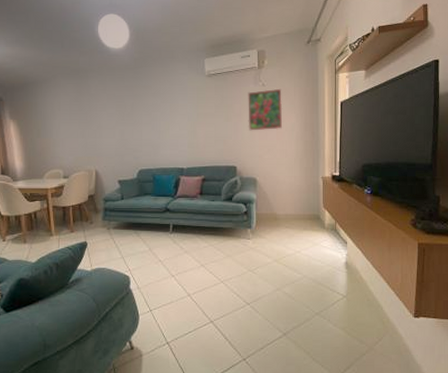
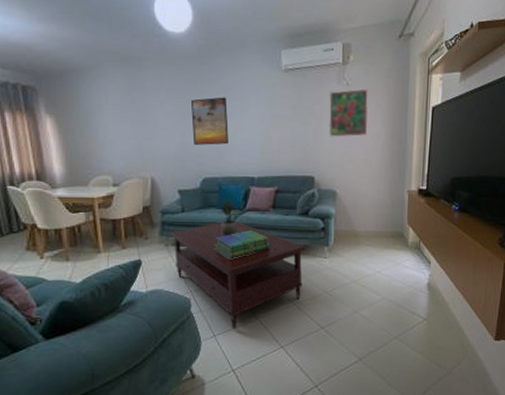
coffee table: none [112,206,231,305] -> present [171,220,306,330]
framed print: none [128,100,161,141] -> present [190,97,229,145]
stack of books: none [150,215,198,241] -> present [214,230,270,260]
potted plant: none [153,188,177,221] -> present [219,199,246,237]

